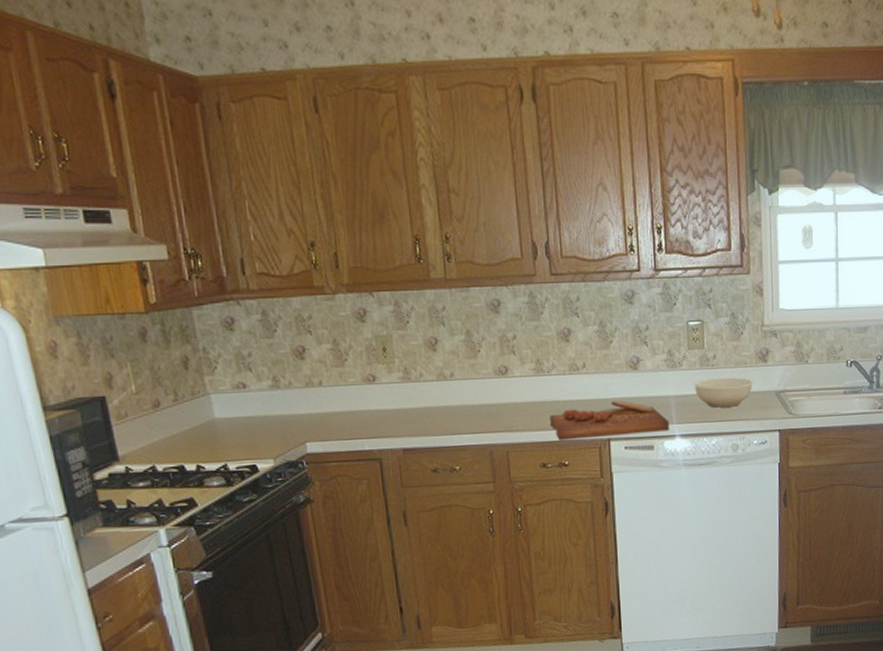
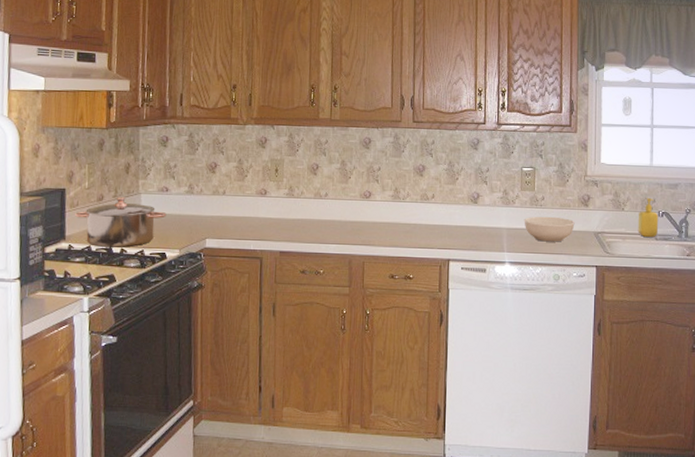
cooking pot: none [125,400,249,466] -> present [75,197,167,248]
cutting board: present [550,400,670,441] -> none [401,228,501,258]
soap dispenser: none [823,345,847,391] -> present [637,197,659,237]

